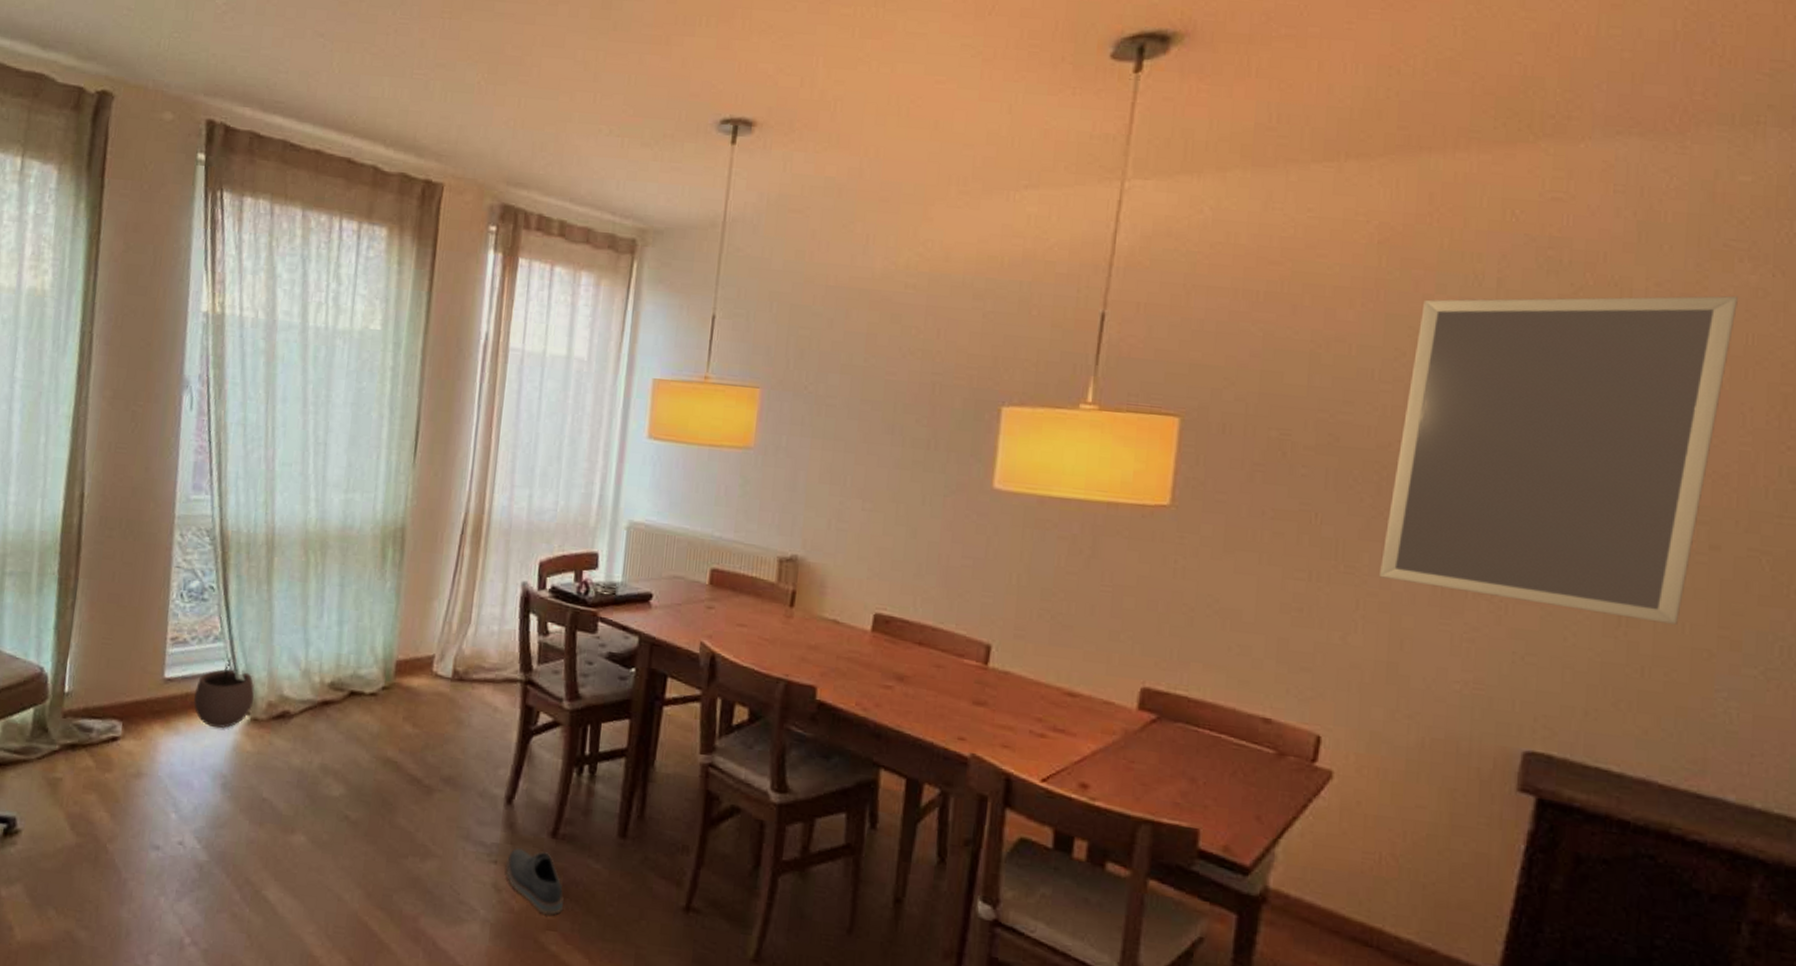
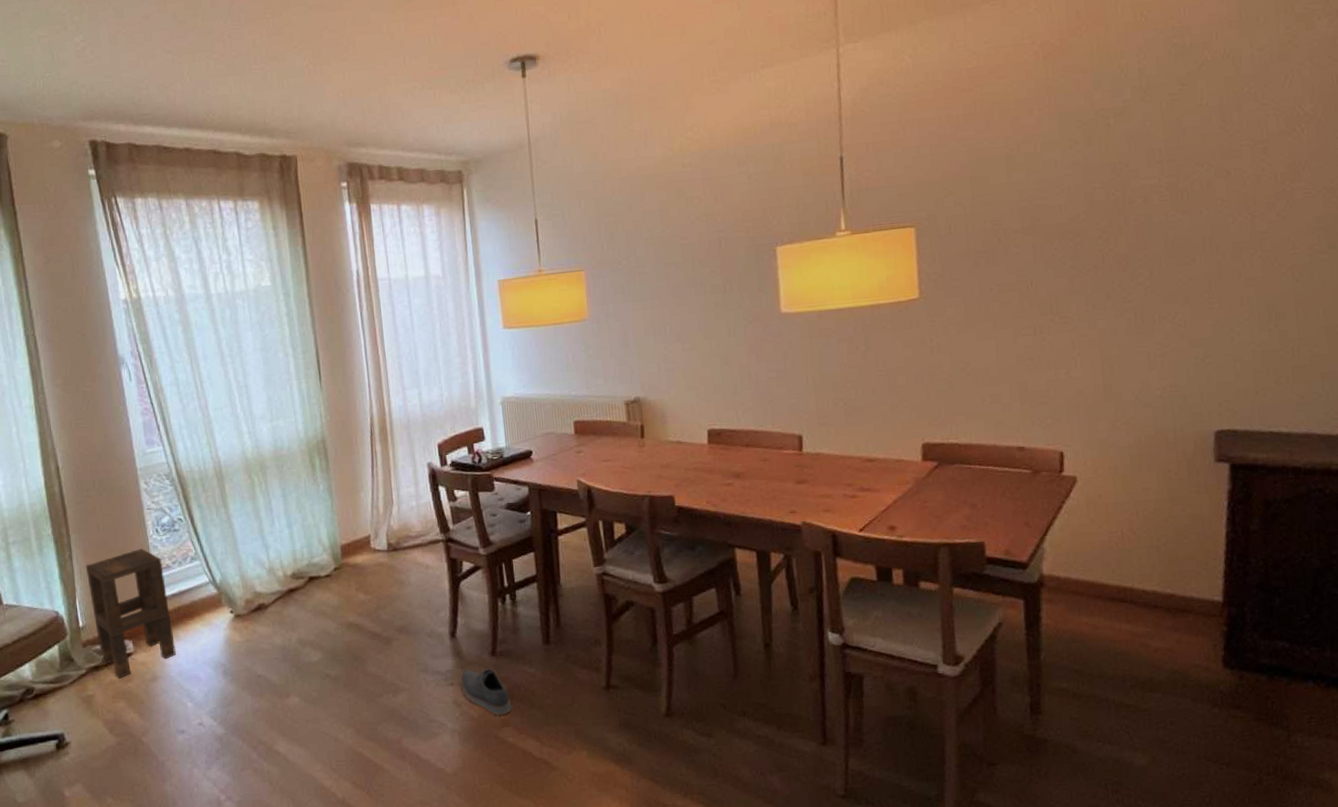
side table: none [81,612,179,766] -> present [86,548,176,679]
plant pot: present [193,656,255,729] -> none [185,570,234,629]
home mirror: present [1380,295,1738,625] -> none [1085,47,1322,321]

